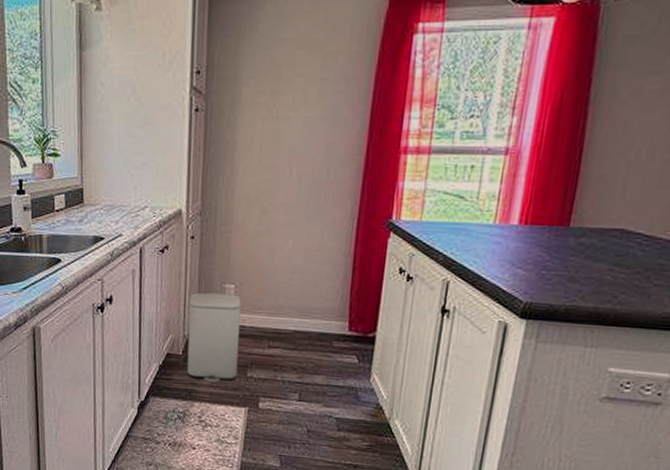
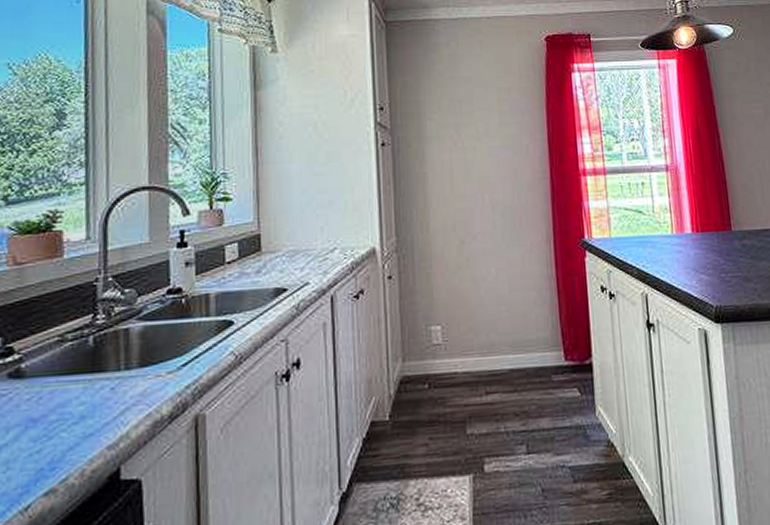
pedal bin: present [186,292,241,383] -> none [392,337,456,451]

